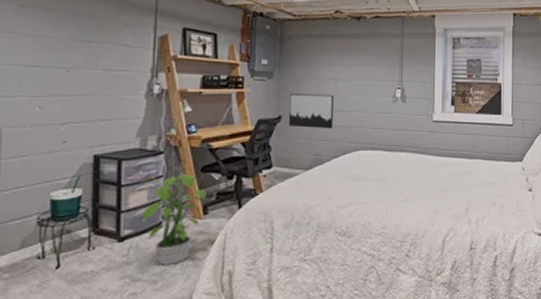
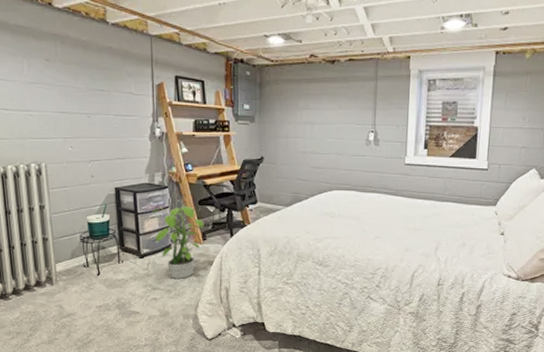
wall art: present [288,94,333,129] -> none [269,137,310,170]

